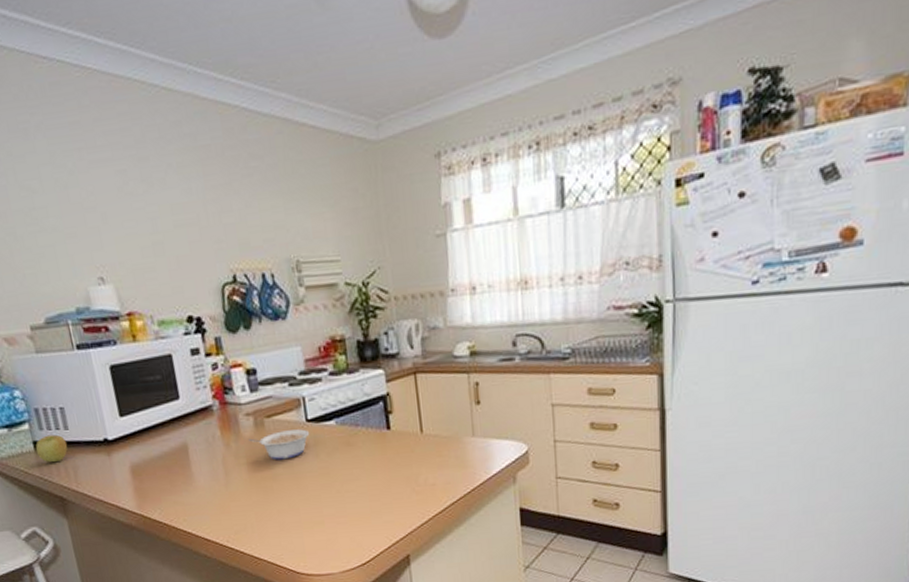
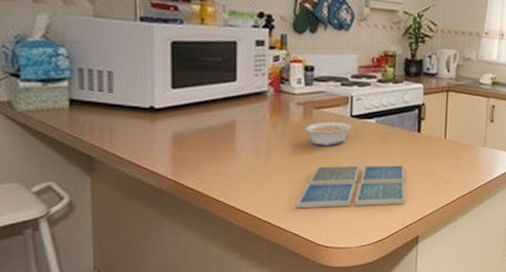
apple: present [36,434,68,463] -> none [72,95,109,122]
drink coaster: none [265,472,387,534] -> present [296,165,406,209]

